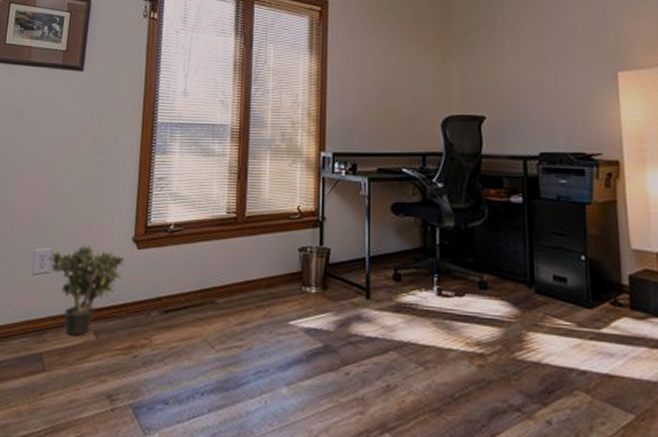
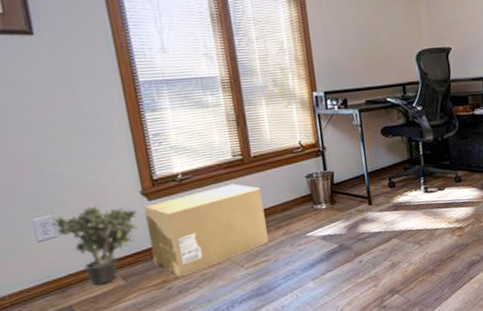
box: none [127,244,249,346] -> present [144,183,269,277]

